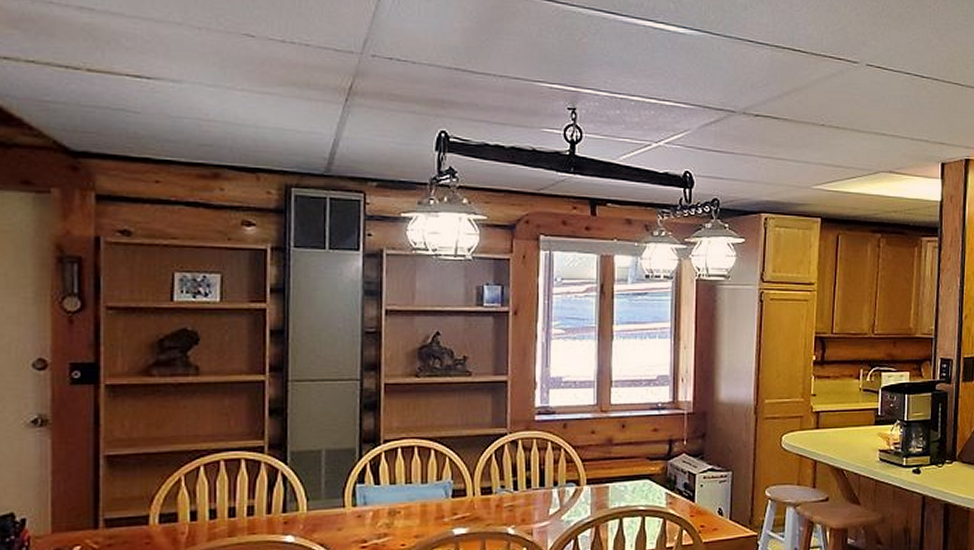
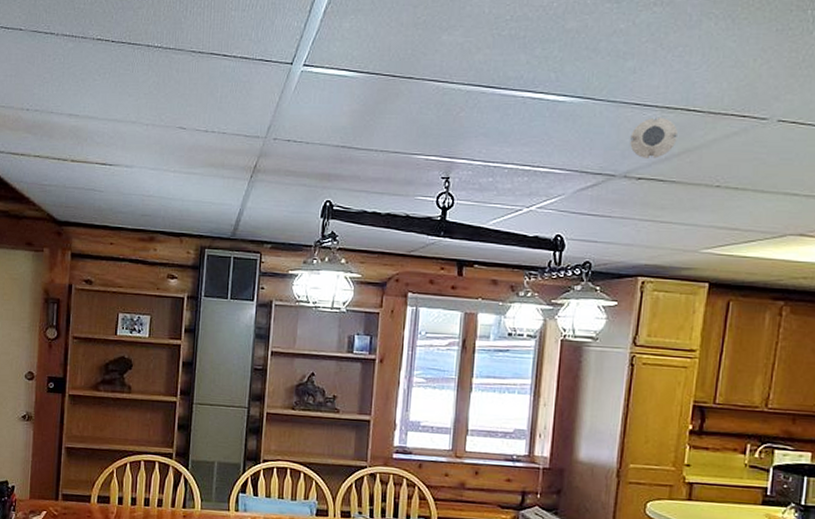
smoke detector: none [746,55,786,96] -> present [630,117,678,158]

